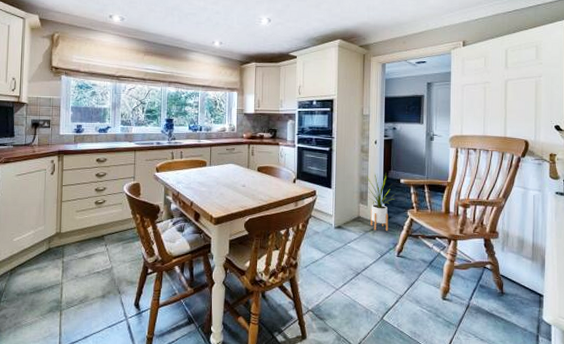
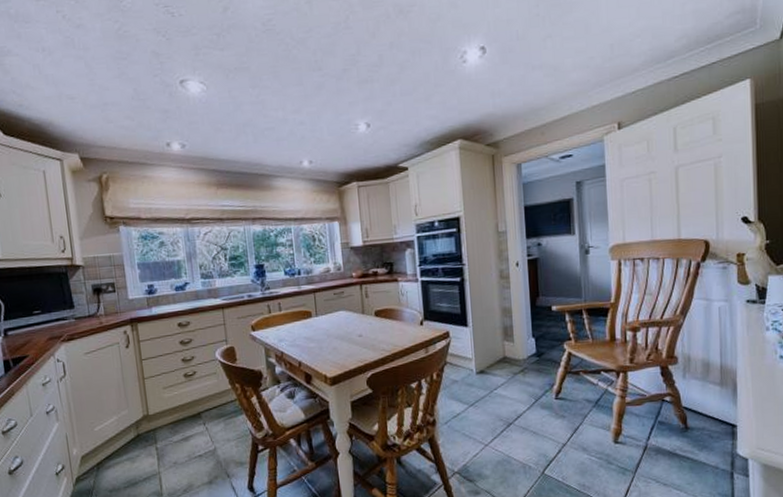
house plant: present [366,174,396,231] -> none [509,302,548,371]

